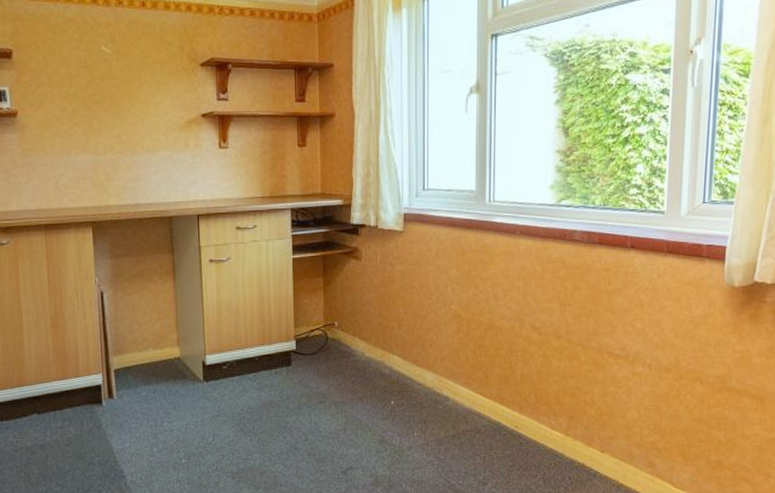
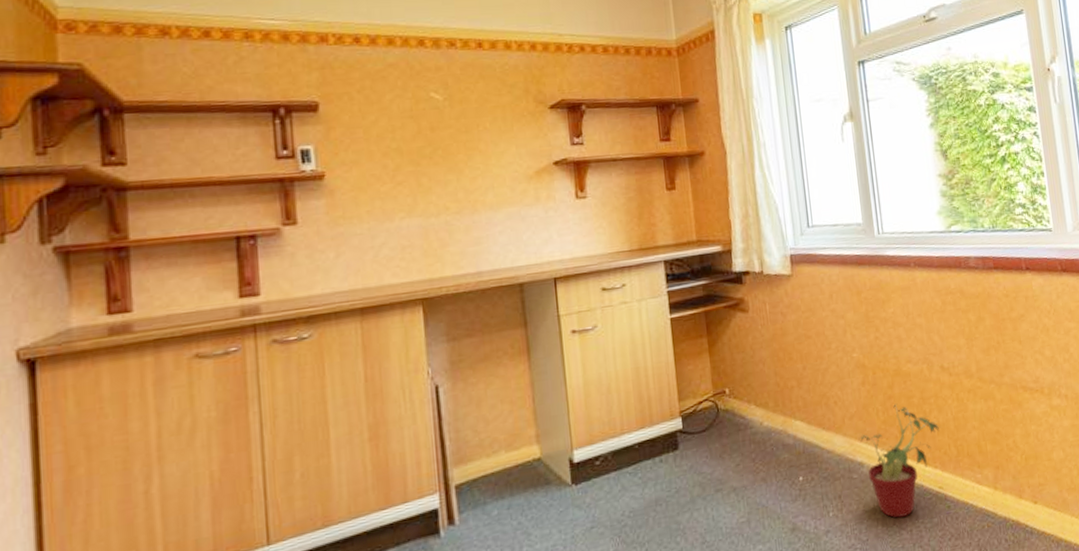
potted plant: none [447,352,522,446] -> present [858,403,939,518]

